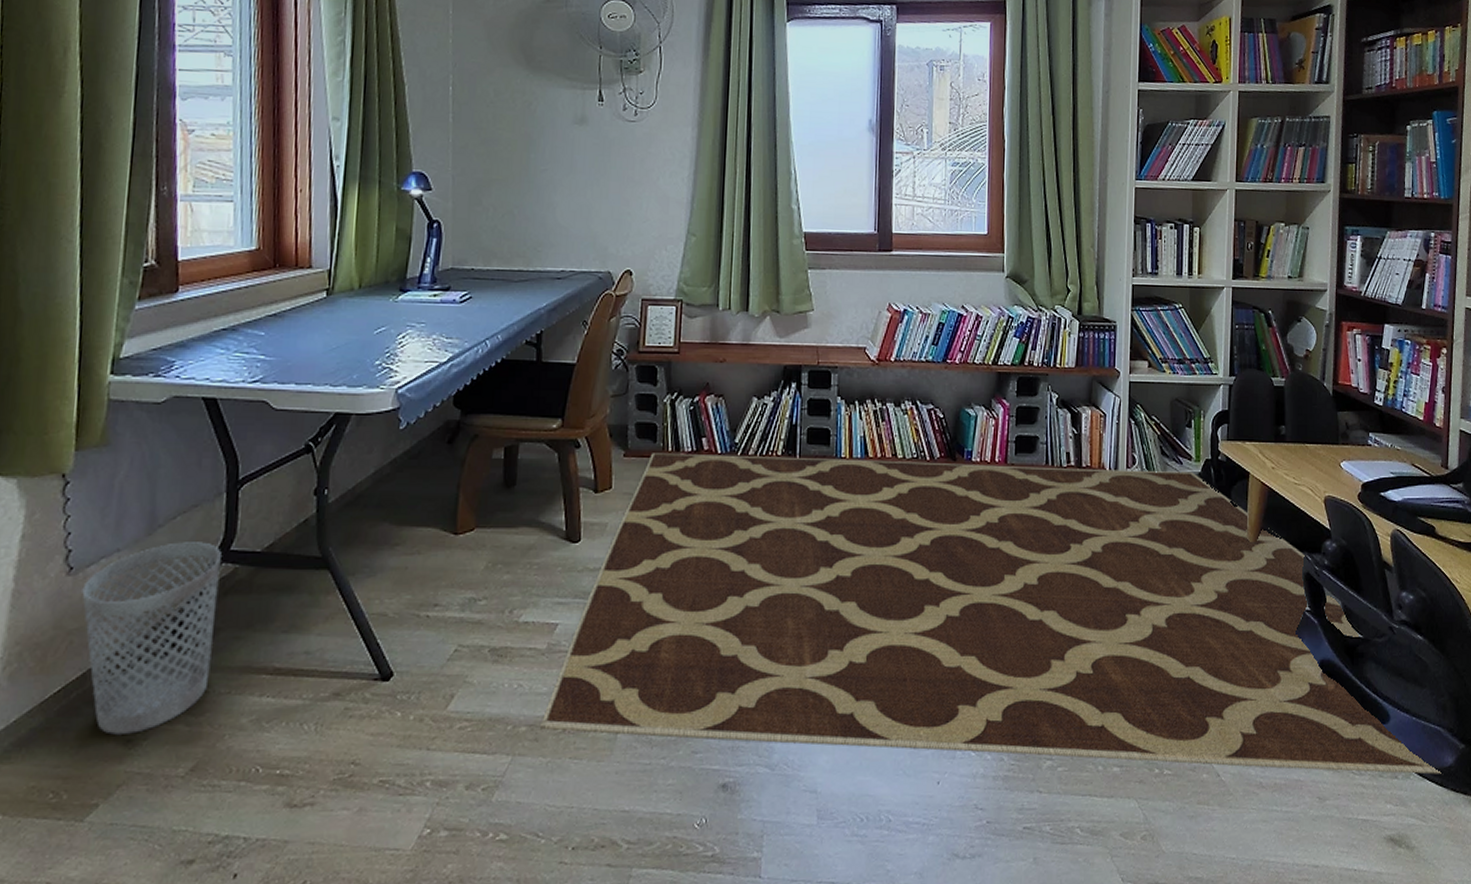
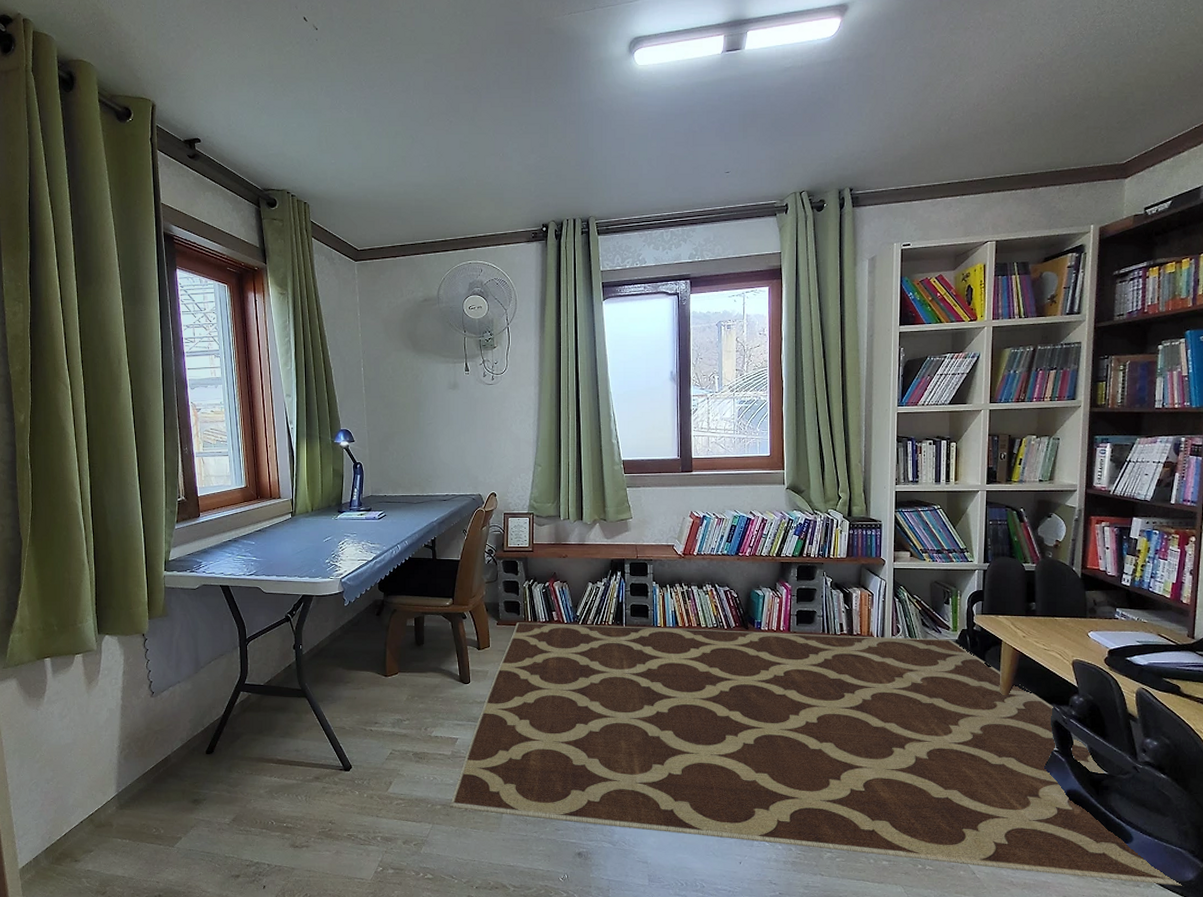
wastebasket: present [82,542,221,735] -> none [160,678,240,796]

